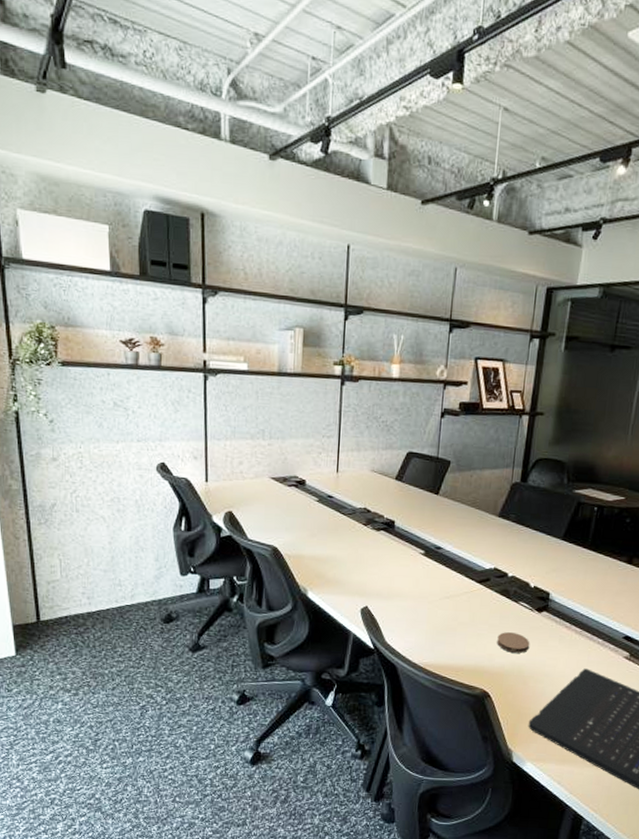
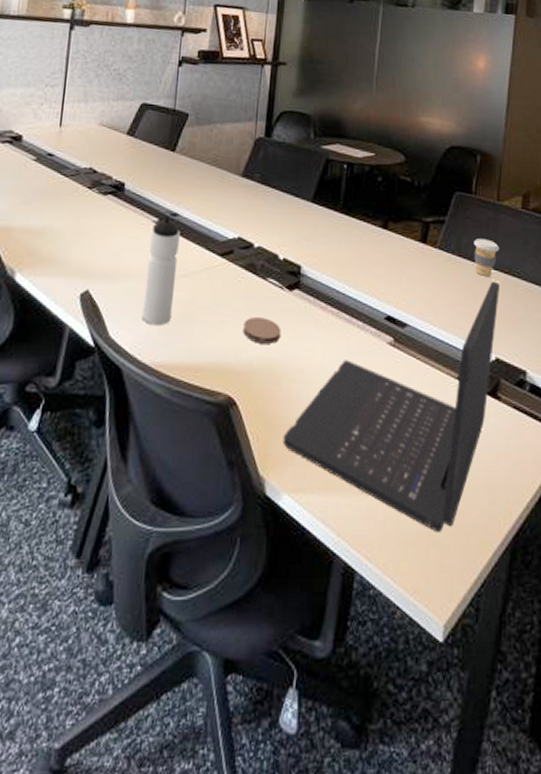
water bottle: none [412,549,443,636] -> present [142,216,180,326]

